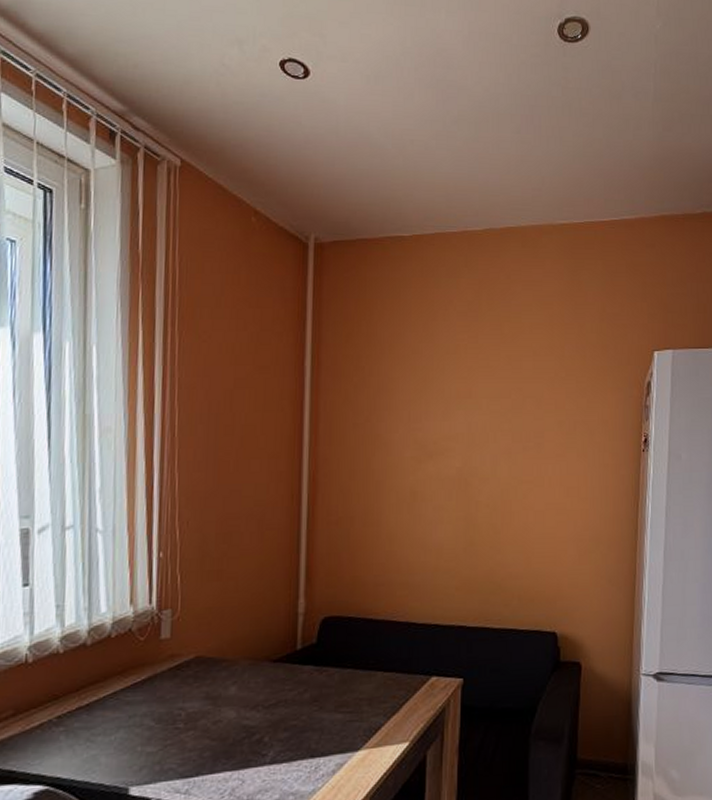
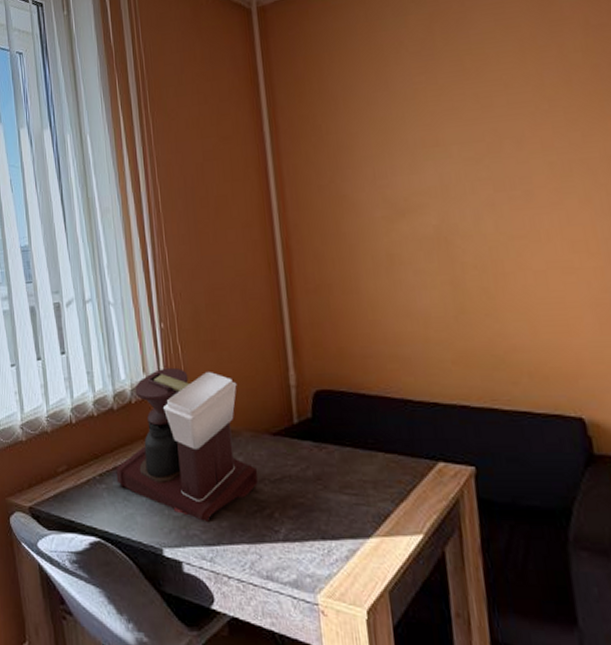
coffee maker: none [79,598,252,755] -> present [116,367,259,523]

